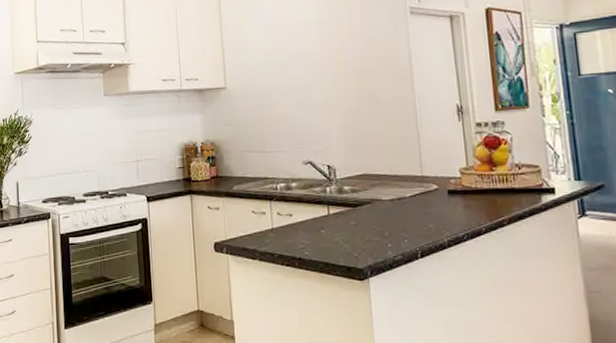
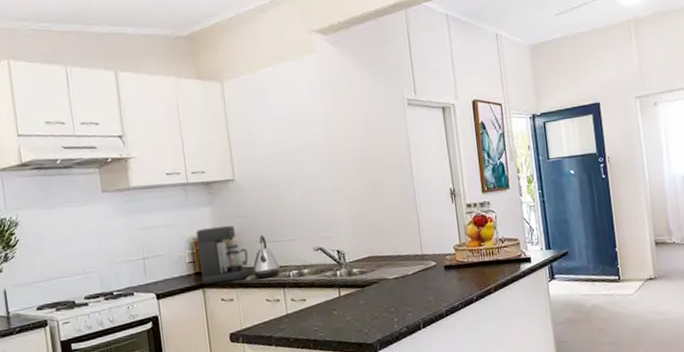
coffee maker: none [186,133,236,191] -> present [195,225,249,285]
kettle: none [239,145,268,189] -> present [252,235,281,279]

